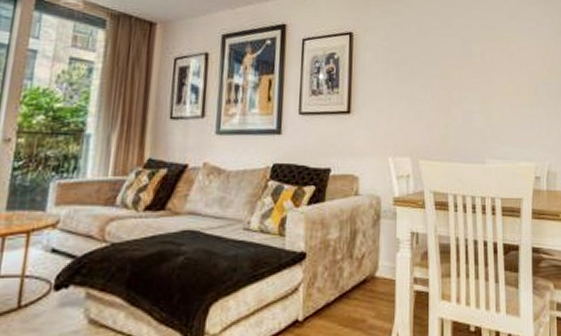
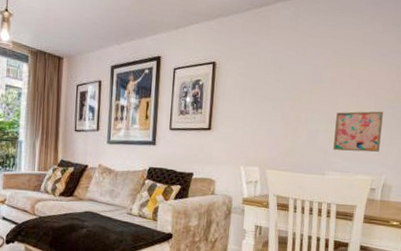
wall art: none [491,88,539,135] -> present [333,111,383,153]

